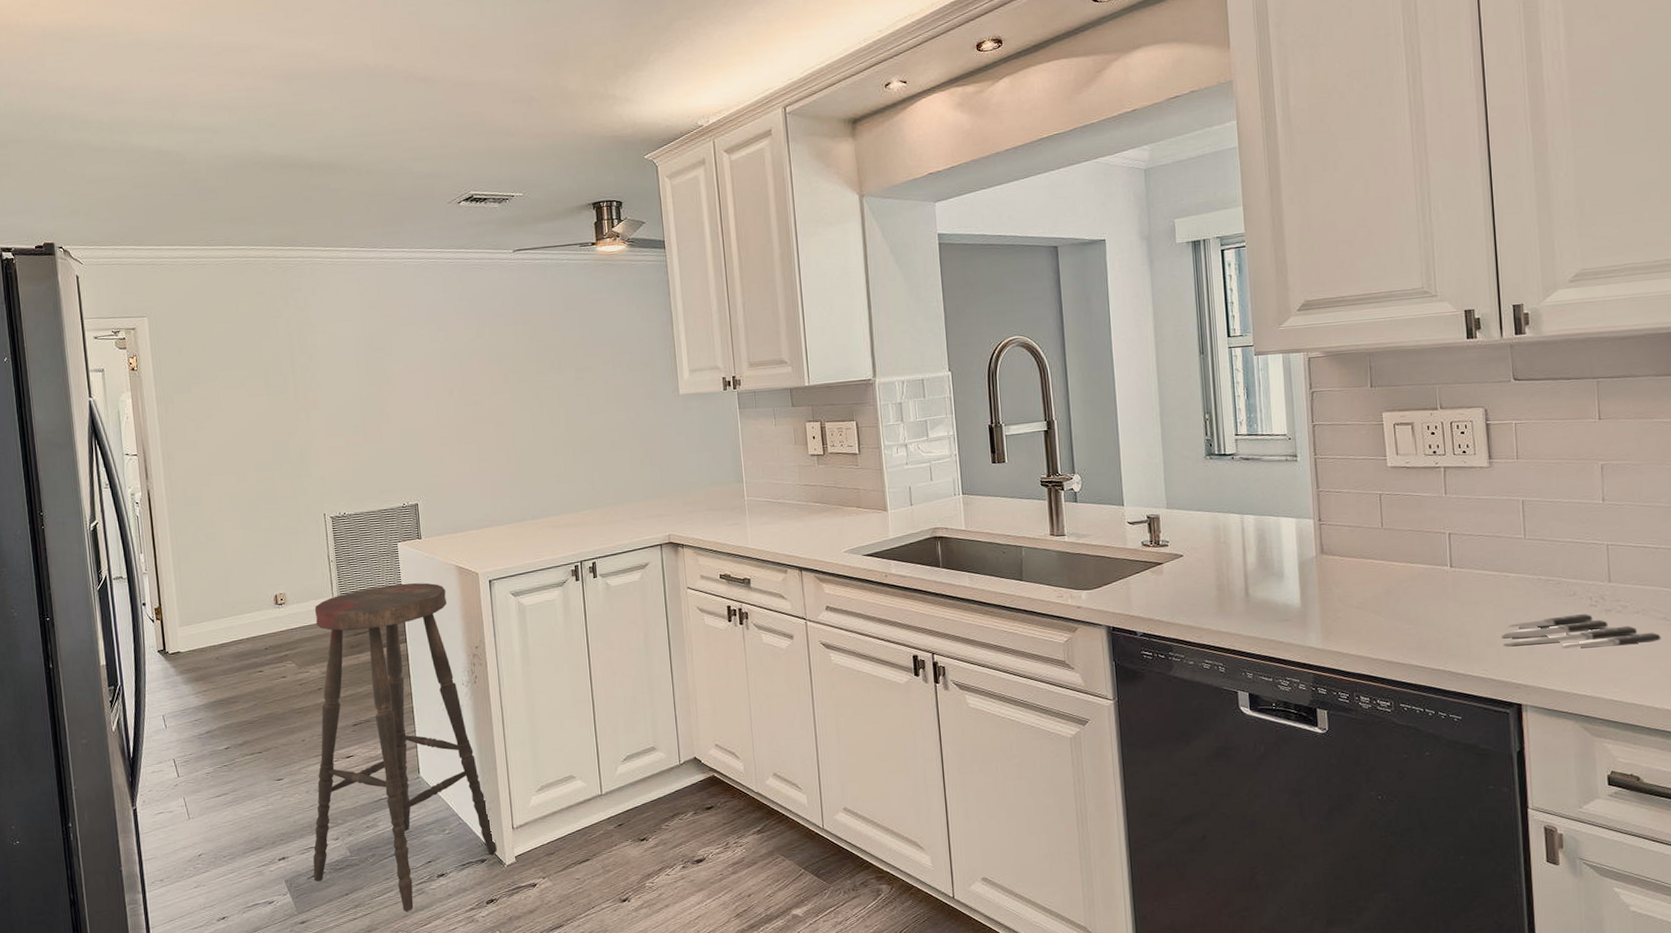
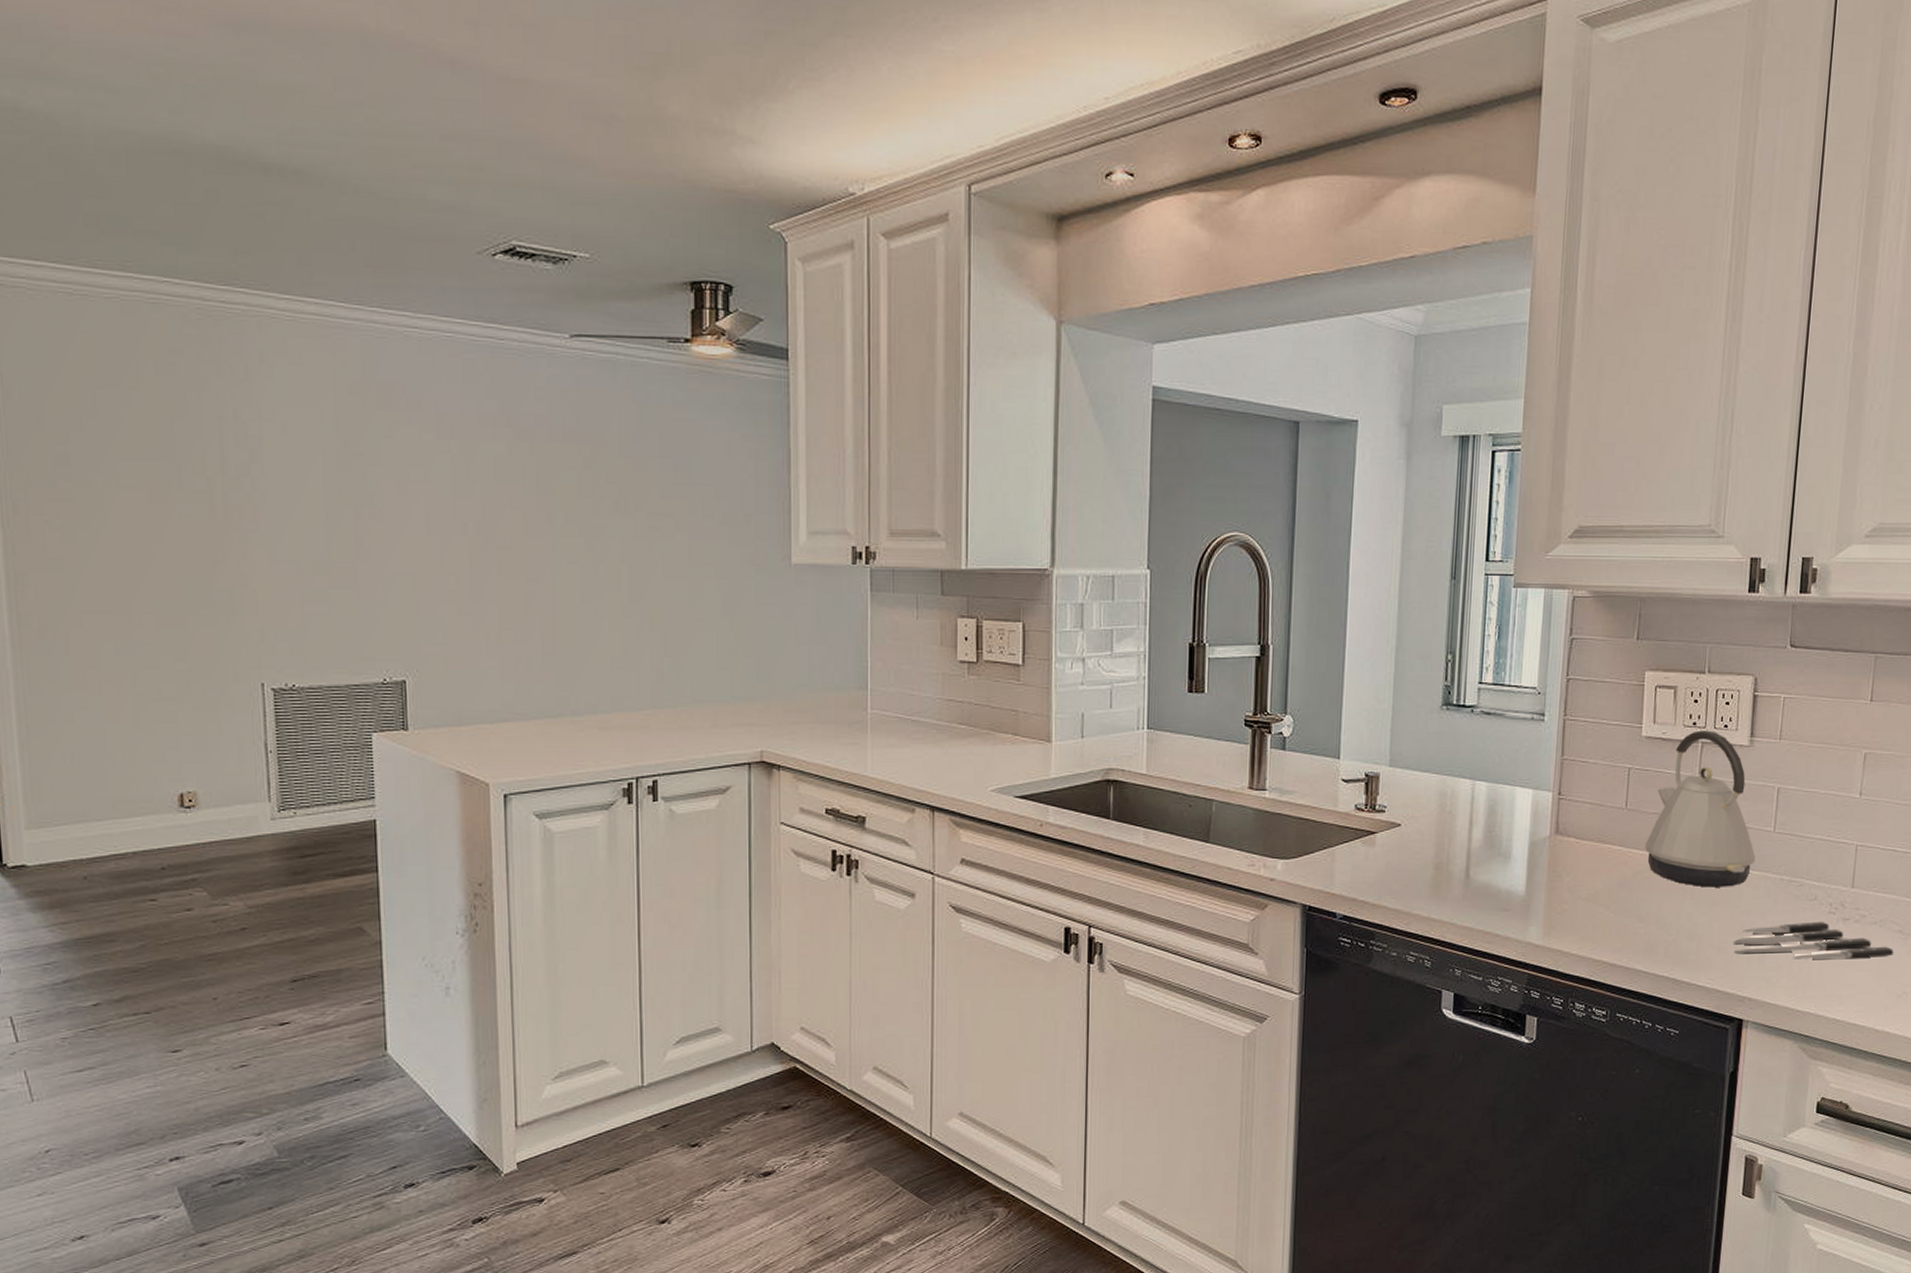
bar stool: present [313,582,497,912] -> none [221,790,492,1232]
kettle: none [1404,457,1511,591] -> present [1644,730,1756,888]

